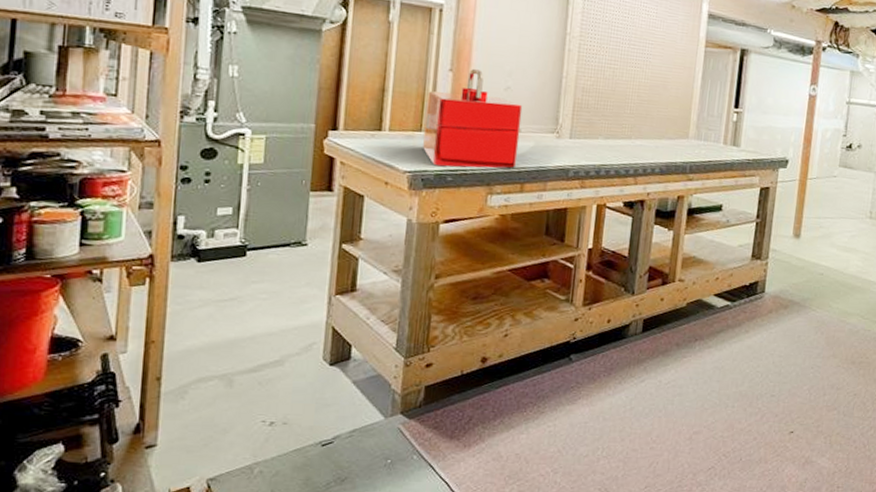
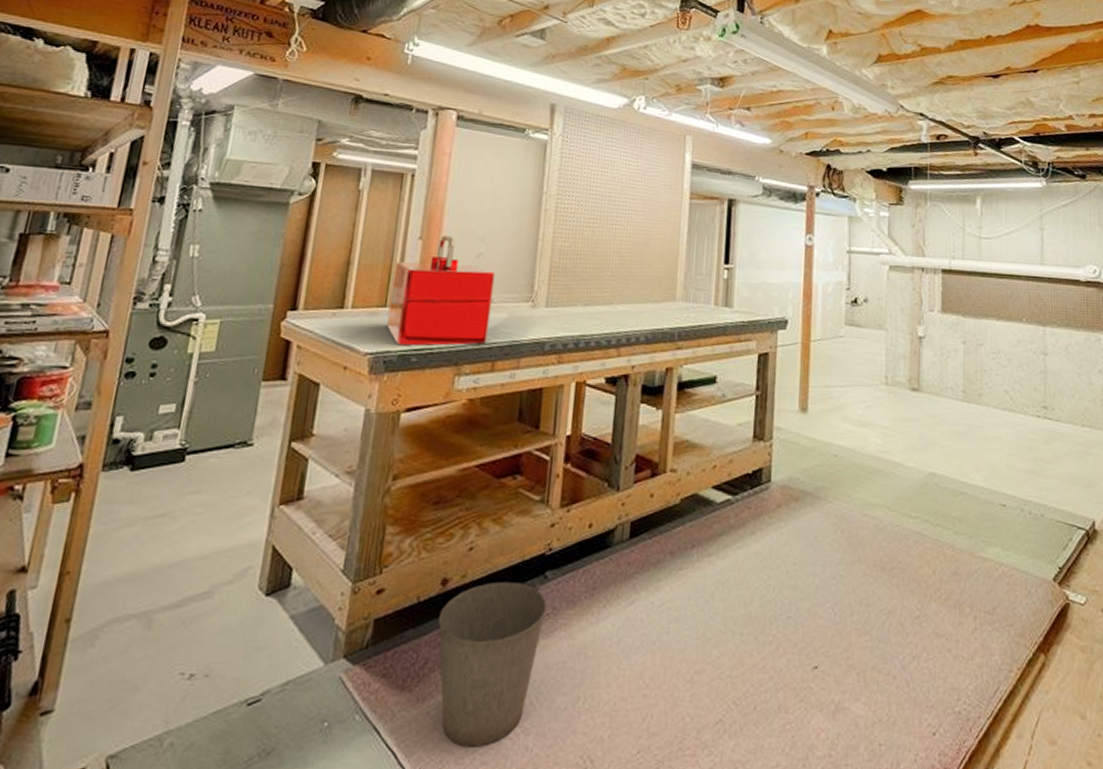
bucket: none [479,361,572,481] -> present [437,581,548,747]

